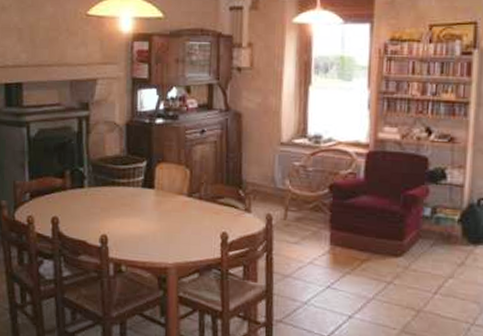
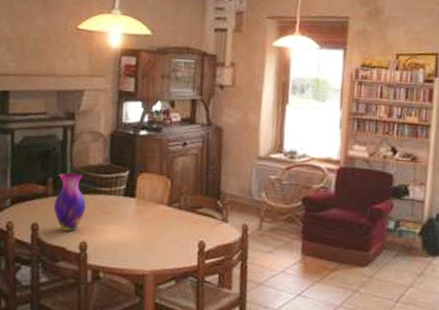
vase: none [72,164,105,225] -> present [53,172,86,232]

